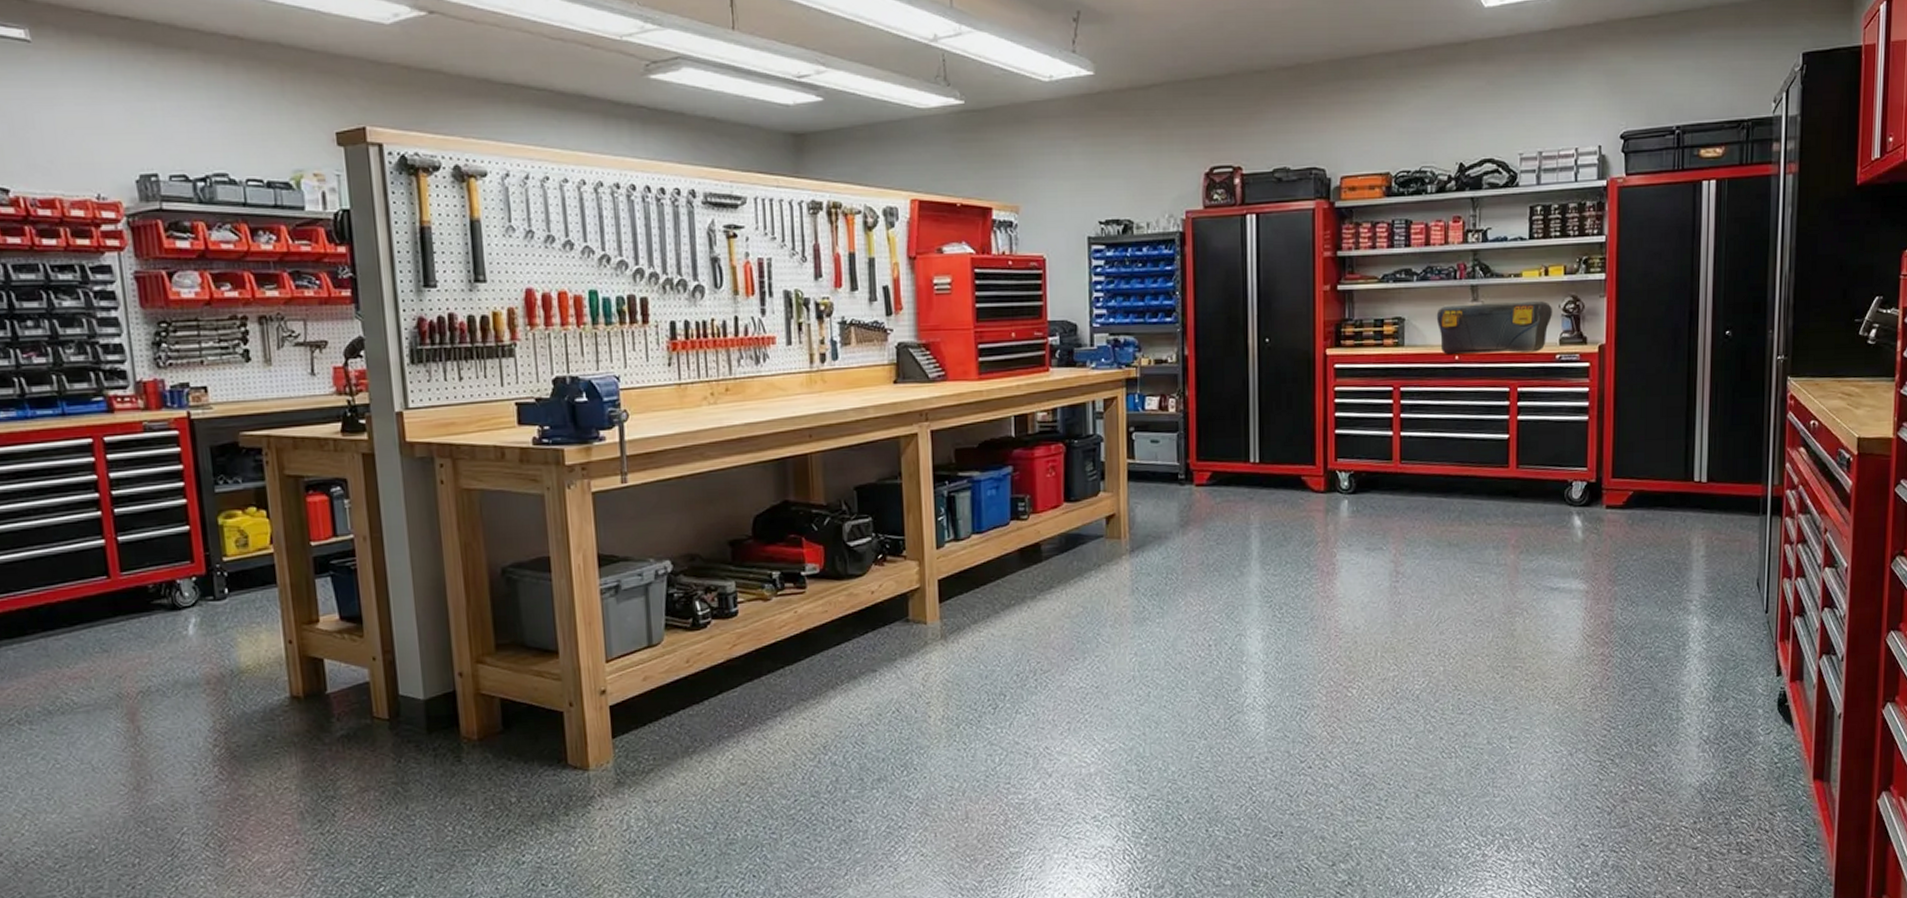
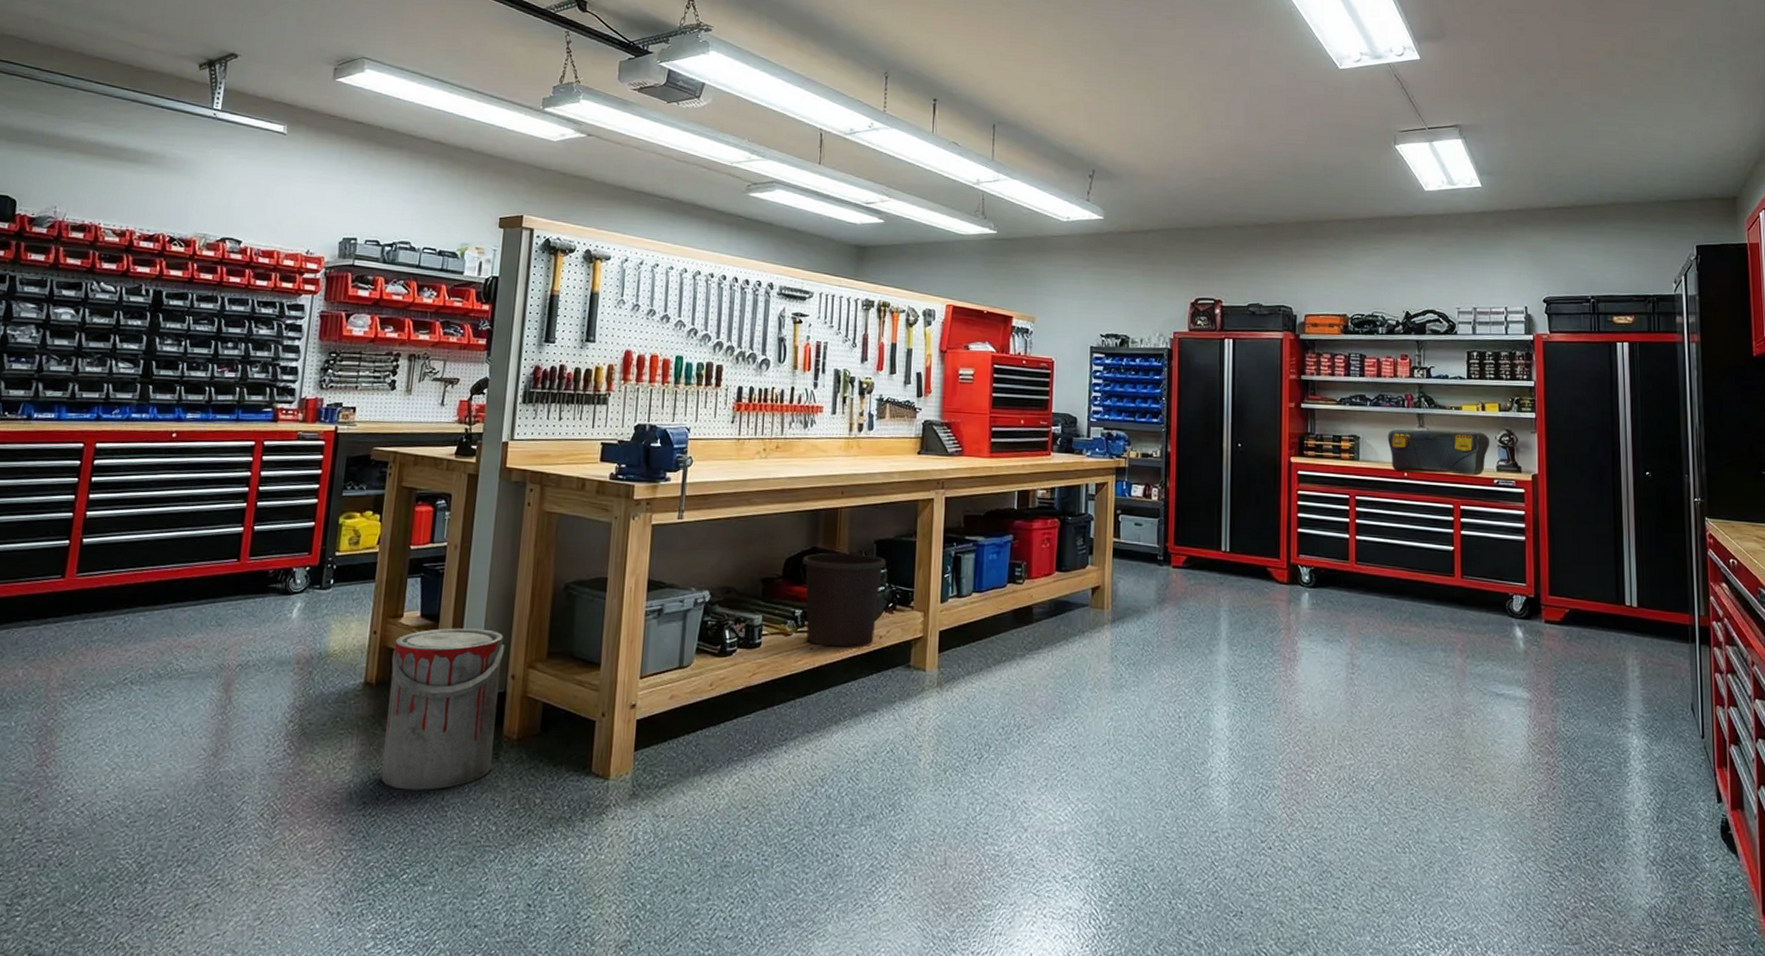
paint can: none [316,626,455,804] -> present [381,628,505,791]
bucket: none [772,503,872,608] -> present [800,552,887,647]

